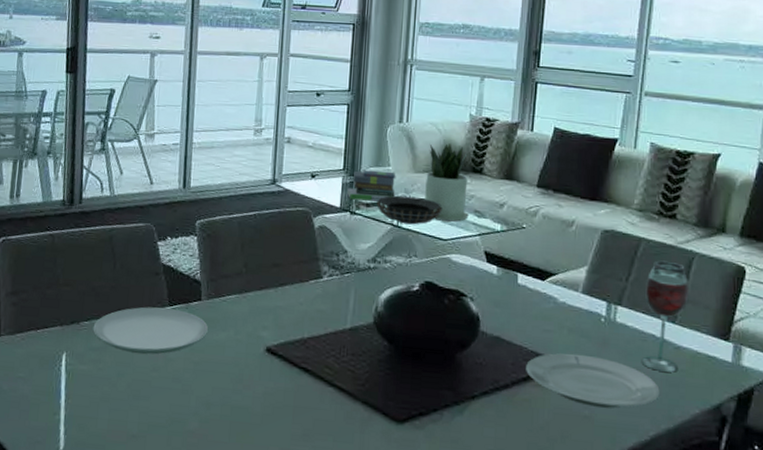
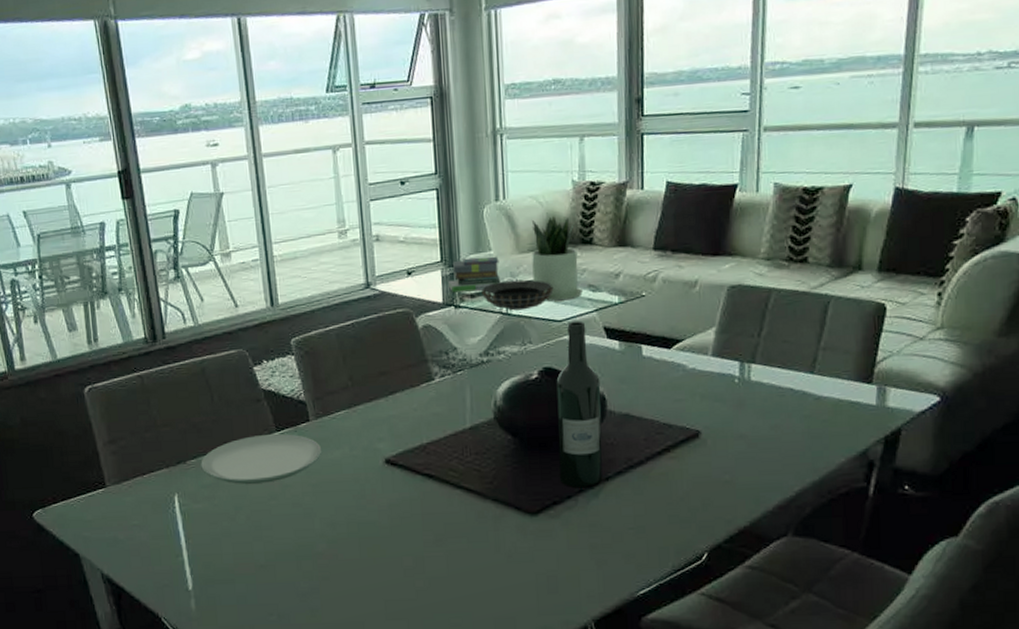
wine bottle: none [427,241,476,404] -> present [556,321,603,489]
plate: present [526,353,660,408] -> none [659,419,802,471]
wineglass: present [641,260,689,372] -> none [778,309,827,425]

